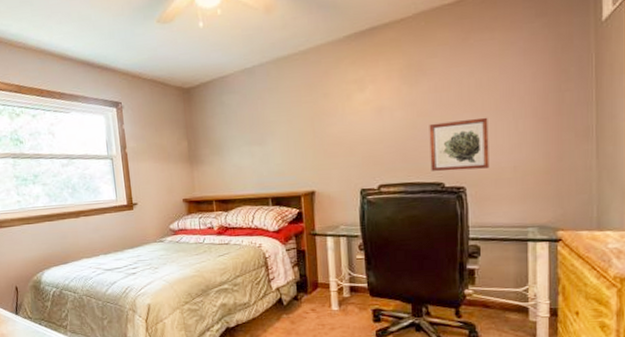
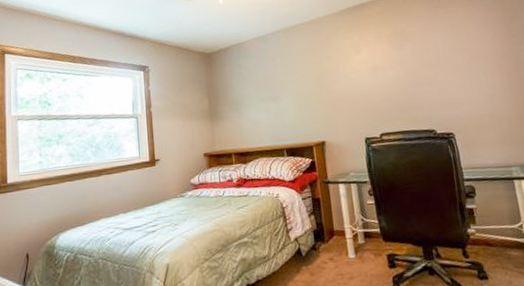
wall art: present [429,117,490,172] -> none [416,73,471,120]

